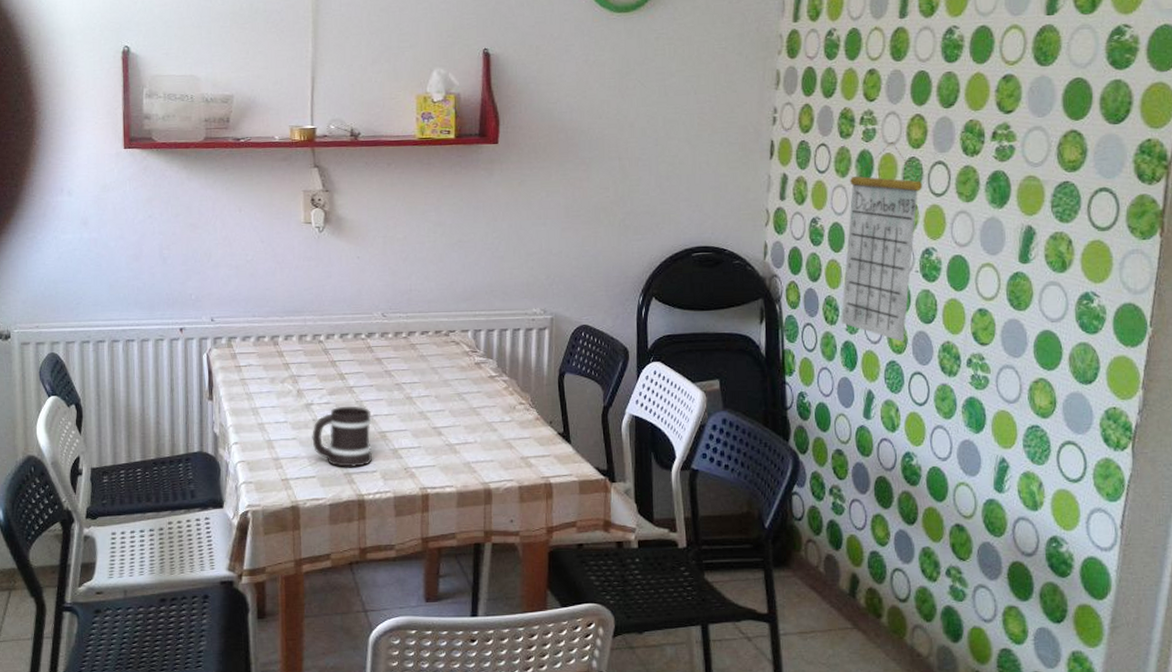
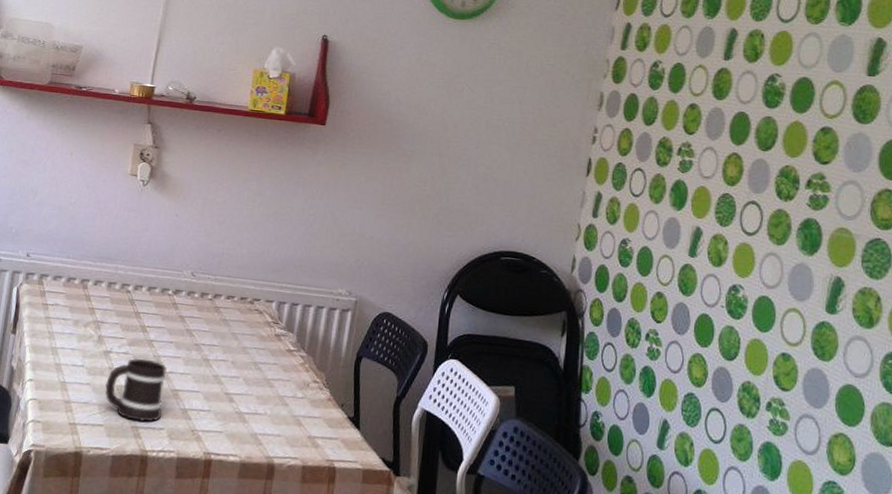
calendar: present [841,141,923,342] -> none [642,175,735,376]

